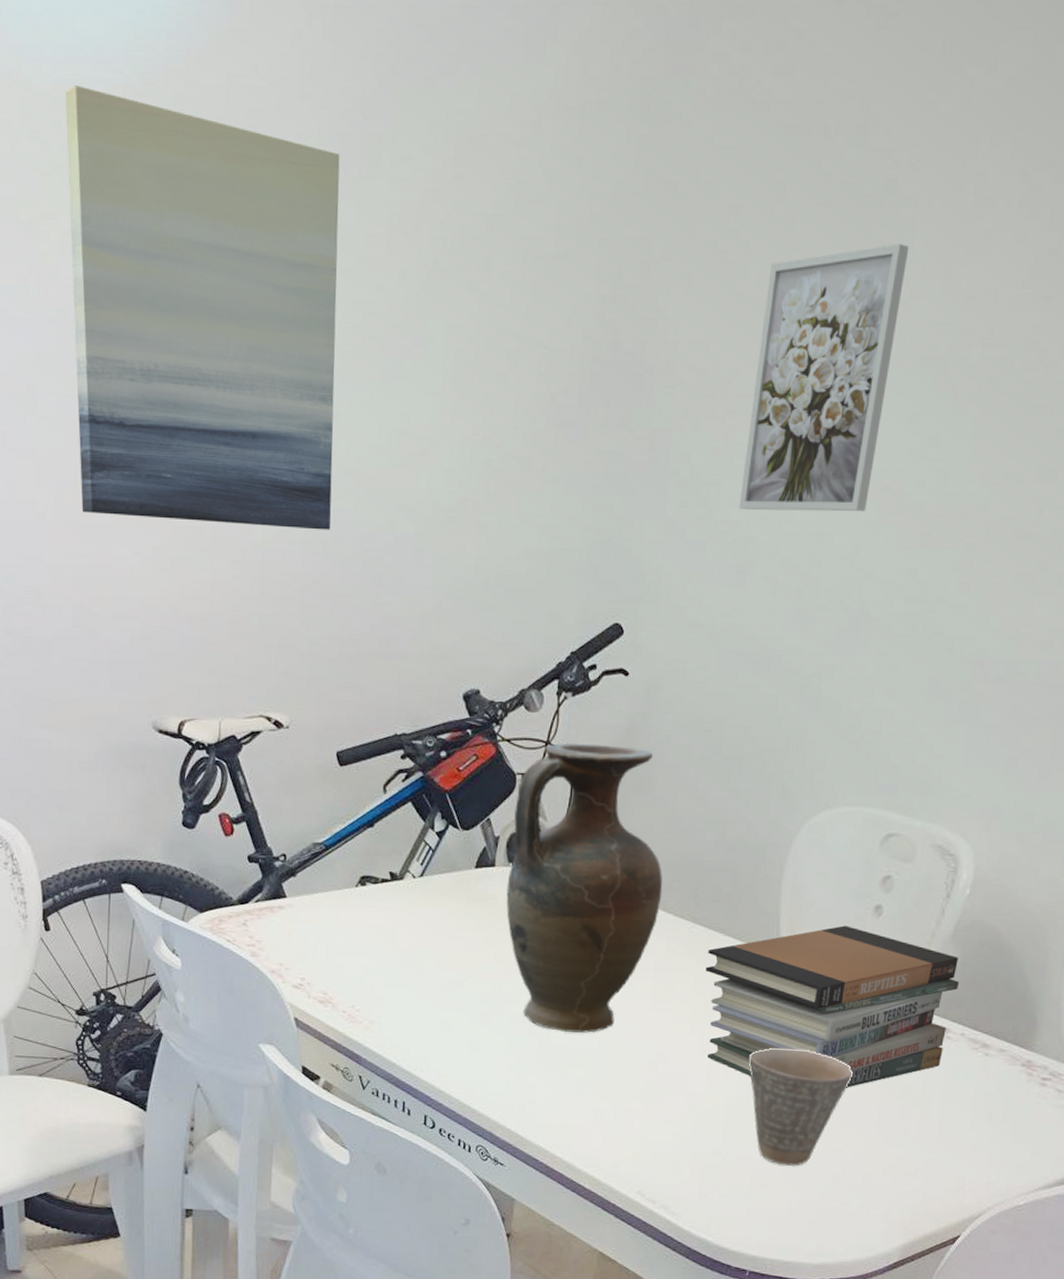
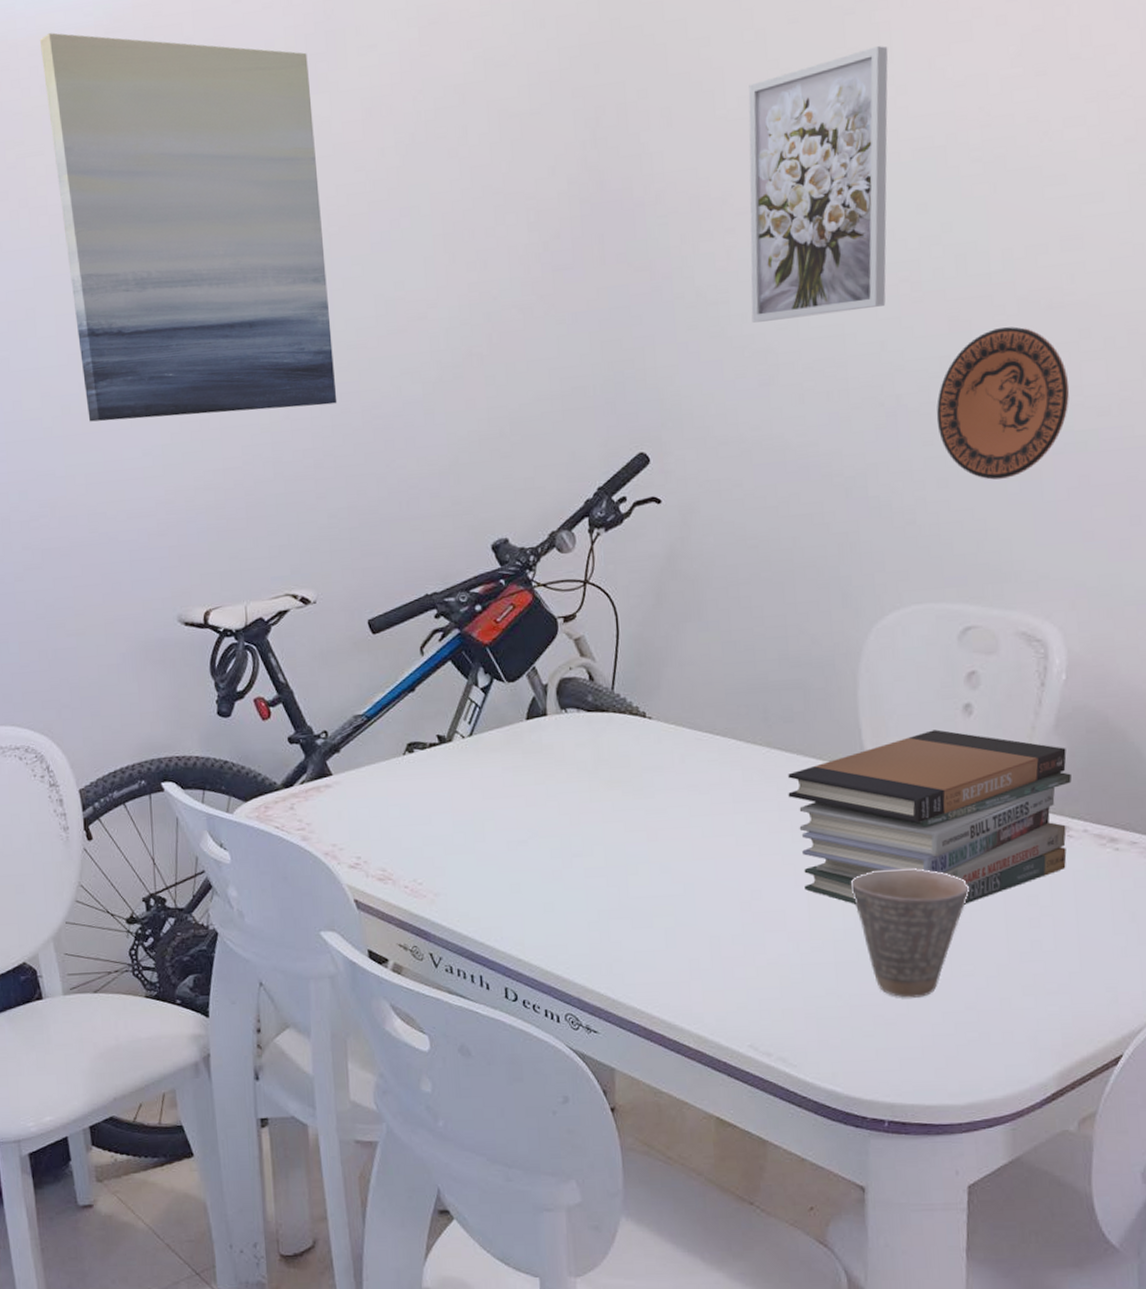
vase: present [506,743,663,1033] -> none [560,574,730,880]
decorative plate: none [894,550,1021,697] -> present [936,326,1070,480]

